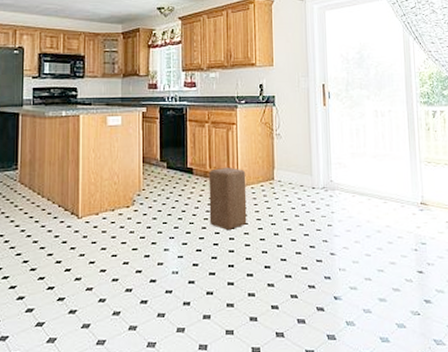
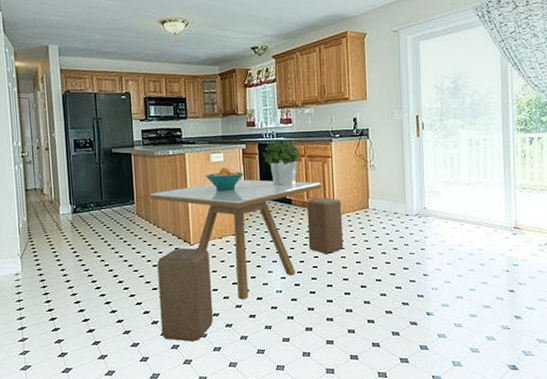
stool: none [36,221,99,334] -> present [157,248,213,342]
dining table: none [37,145,225,283] -> present [150,179,322,300]
fruit bowl: none [101,131,142,158] -> present [206,166,244,191]
potted plant: none [163,103,204,153] -> present [262,139,301,186]

